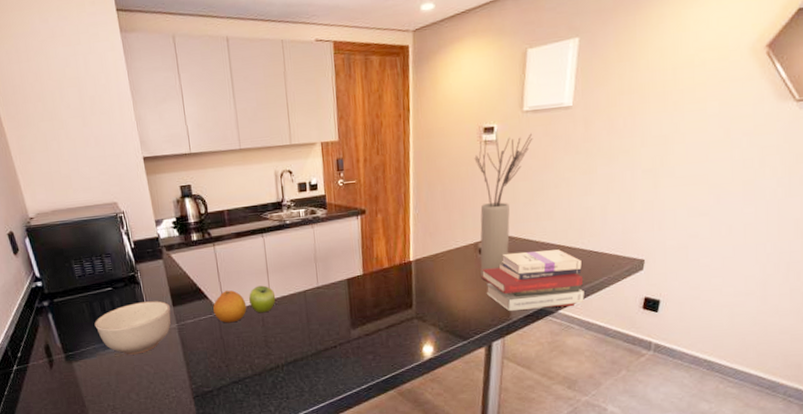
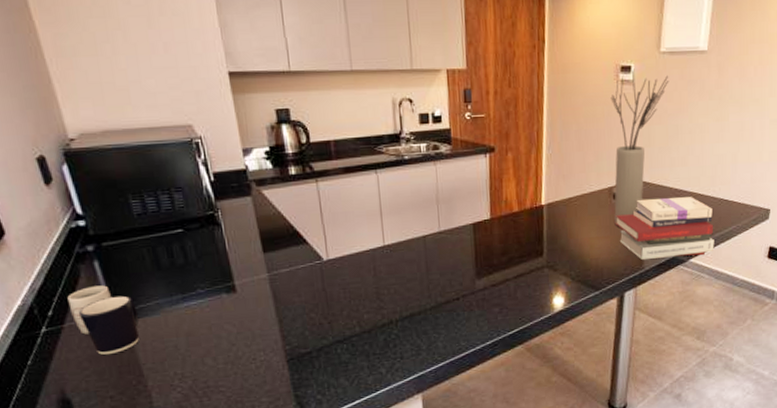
mug: none [31,333,62,372] -> present [67,285,112,335]
mug: none [38,341,82,389] -> present [78,295,139,356]
bowl: present [94,300,171,355] -> none [158,245,261,311]
fruit: present [213,290,247,323] -> none [314,234,356,273]
fruit: present [248,285,276,313] -> none [357,229,391,261]

